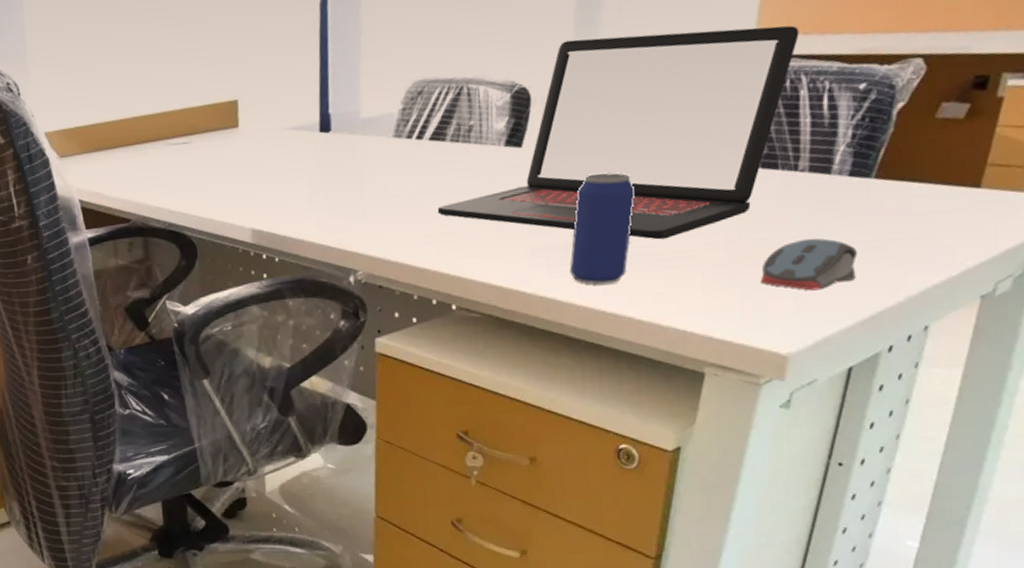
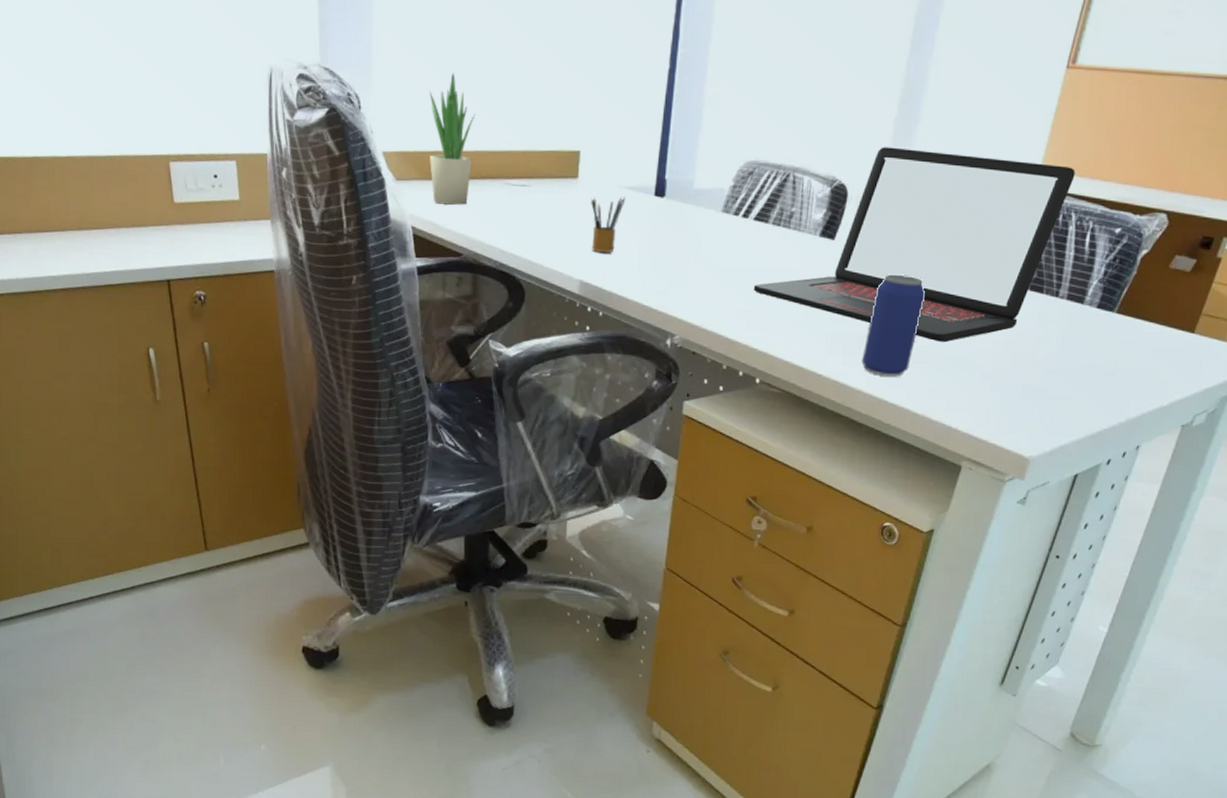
potted plant: none [83,46,132,174] -> present [429,73,476,205]
pencil box: none [254,138,290,198] -> present [591,197,626,252]
computer mouse: present [761,238,858,291] -> none [1017,358,1095,405]

